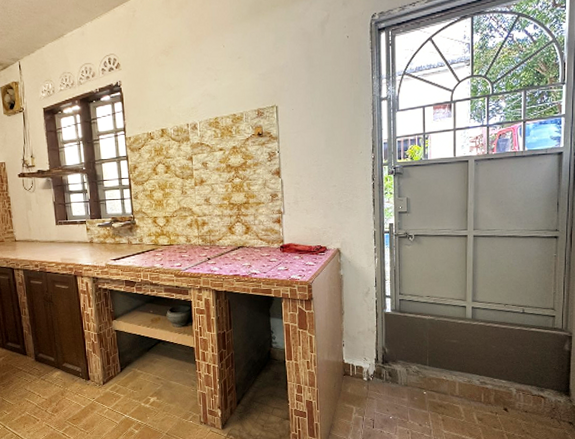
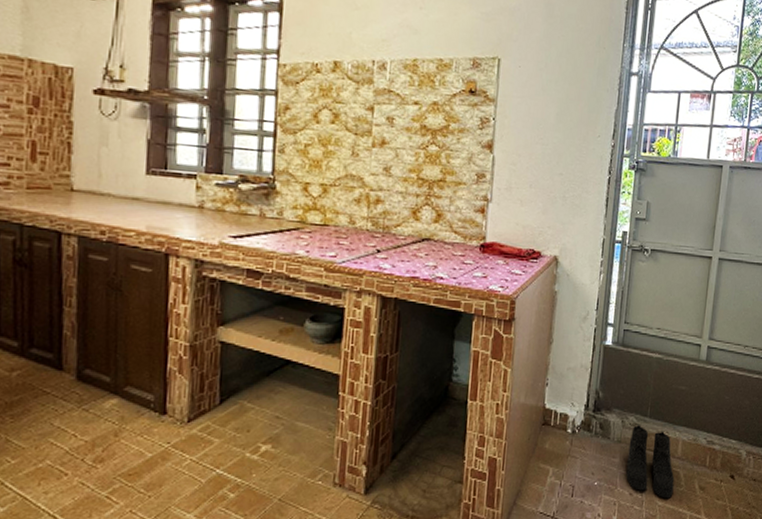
boots: none [414,372,456,428] -> present [626,425,675,498]

